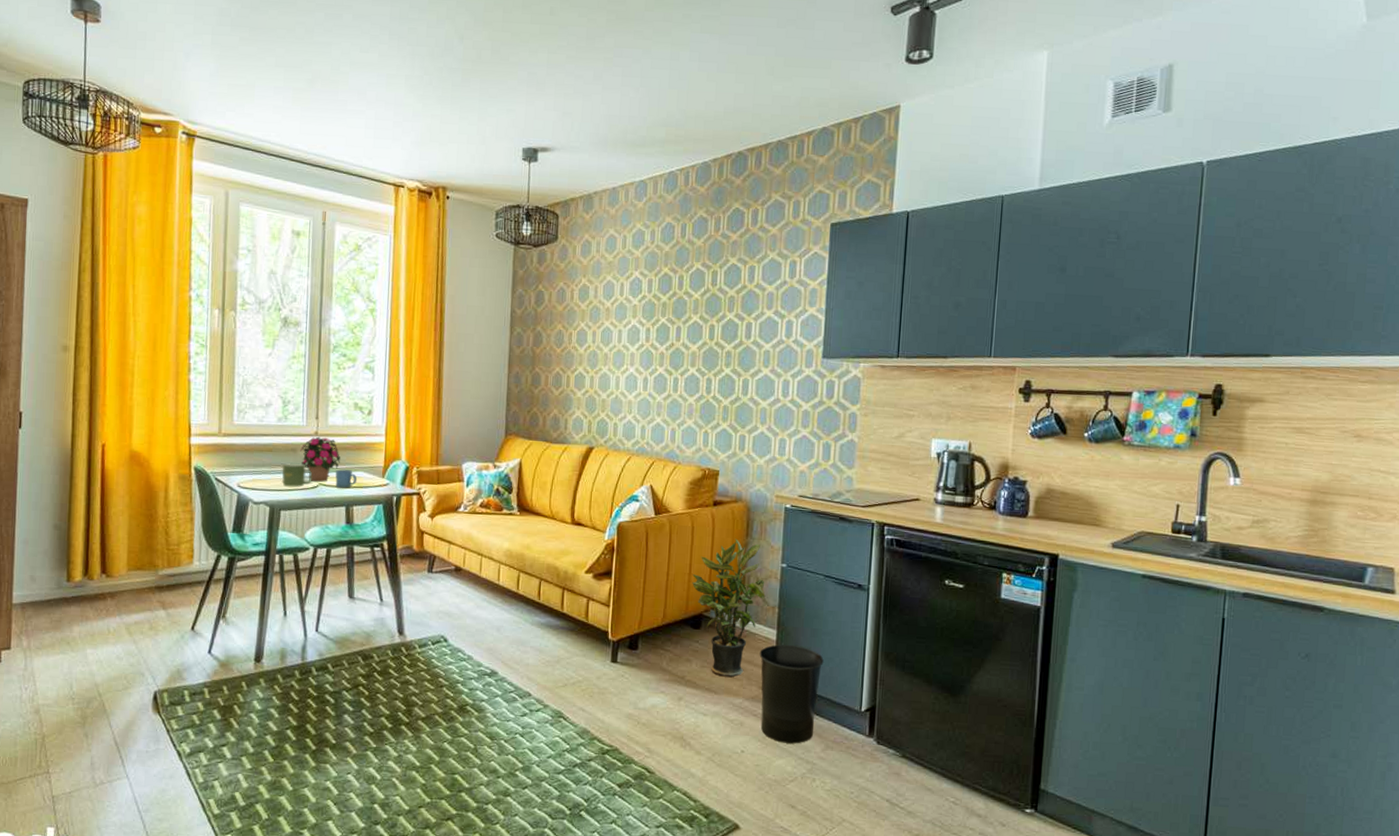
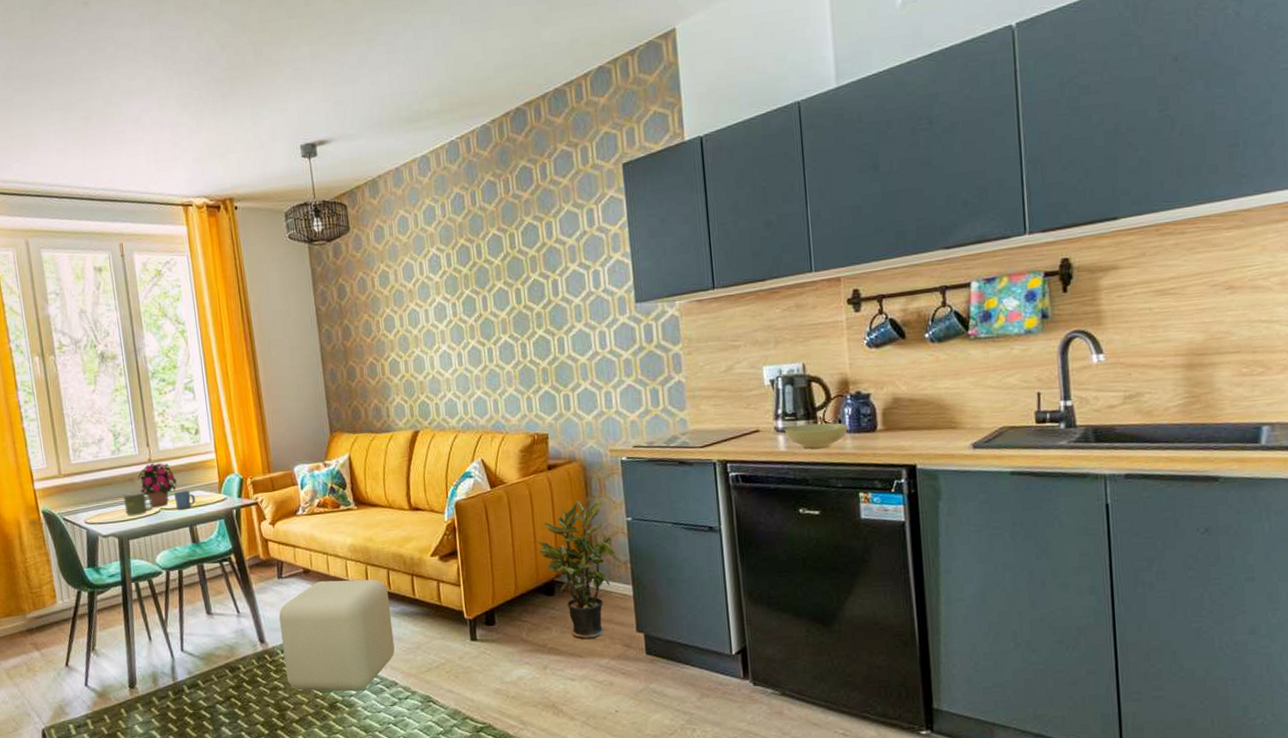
cube: none [419,581,537,697] -> present [278,579,395,692]
waste bin: present [759,644,824,744] -> none [618,598,686,697]
bowl: none [942,499,1003,525] -> present [784,422,849,449]

